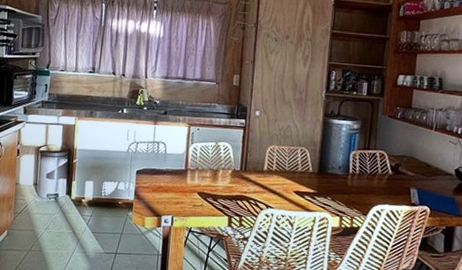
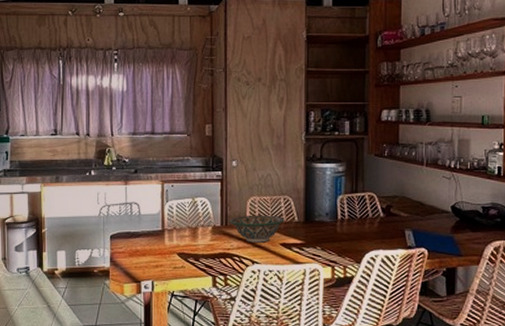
decorative bowl: none [249,162,300,189] -> present [230,215,285,243]

